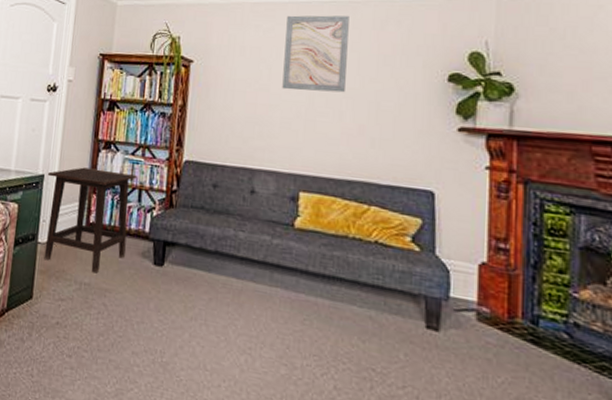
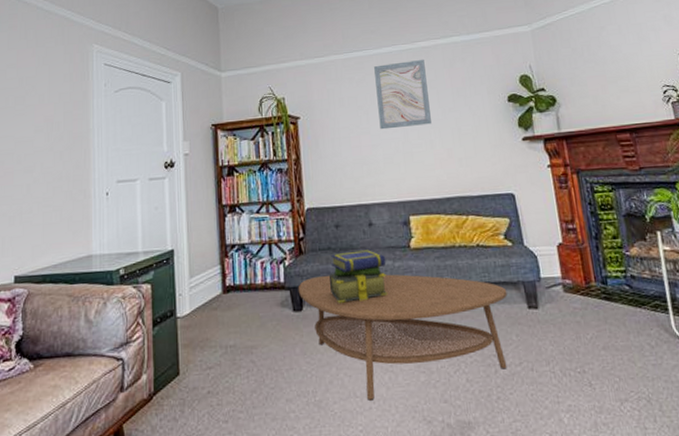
side table: present [44,167,137,274] -> none [176,231,266,334]
coffee table: none [161,234,403,388] -> present [298,274,507,400]
stack of books: none [196,215,264,273] -> present [329,250,388,303]

